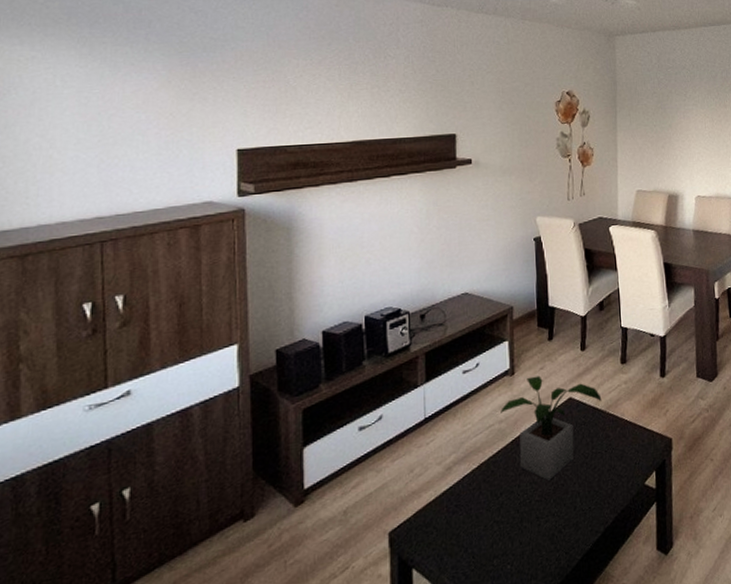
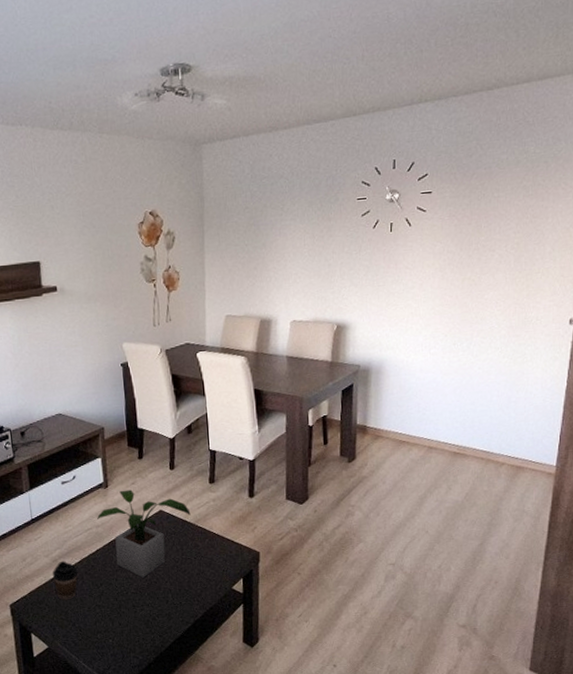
coffee cup: none [444,467,475,520] -> present [52,560,78,601]

